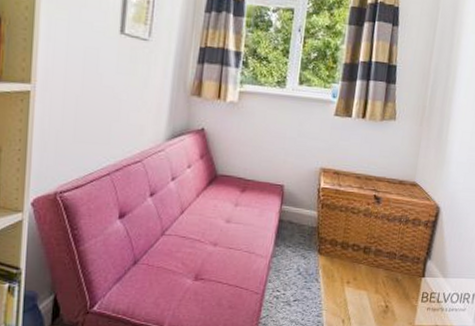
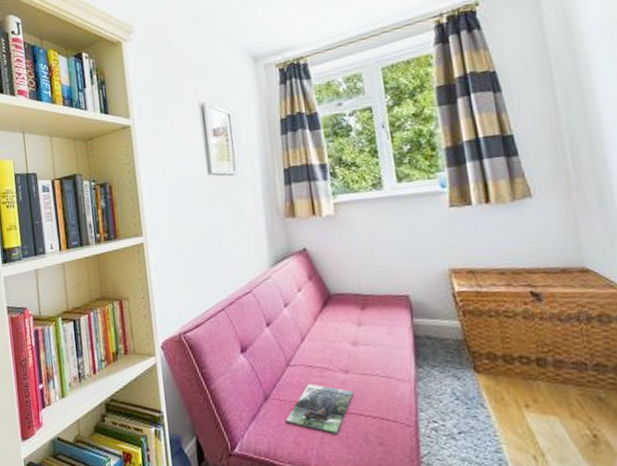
magazine: none [150,252,217,297] -> present [285,384,353,433]

